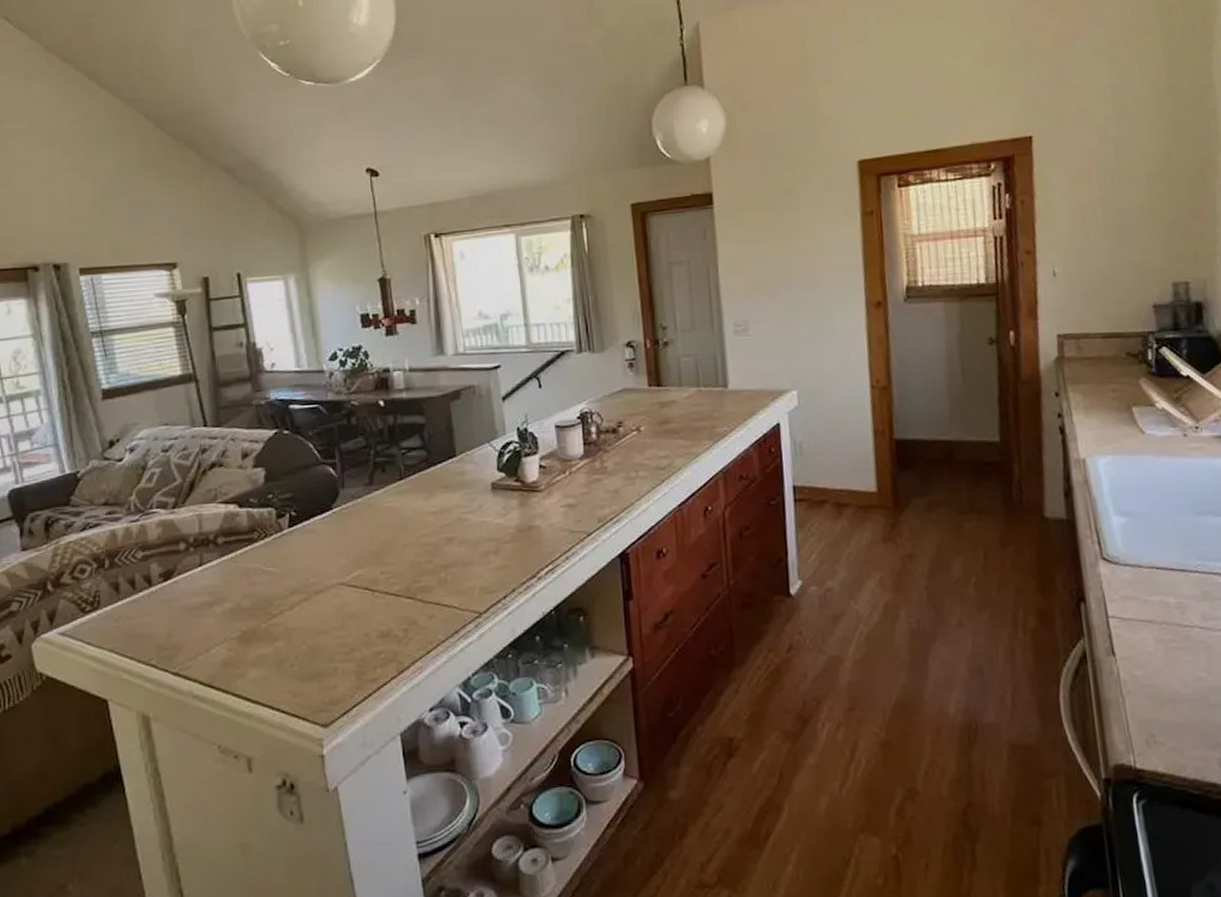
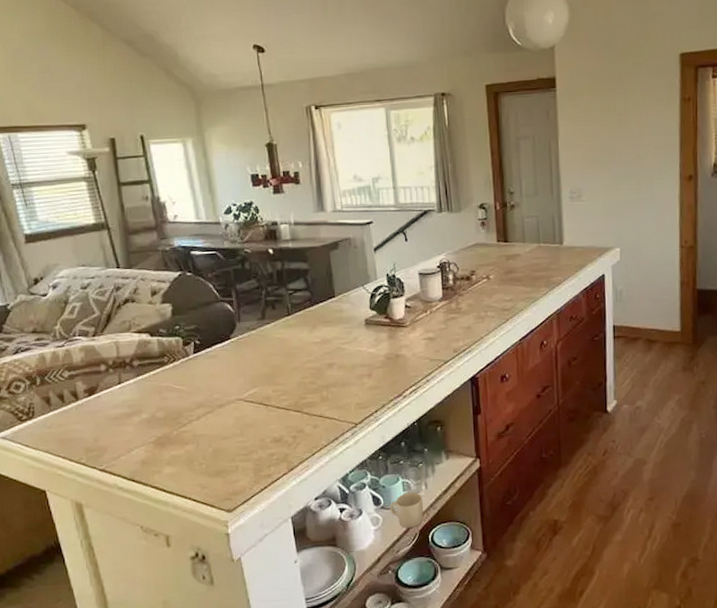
cup: none [522,701,564,748] -> present [390,492,424,528]

